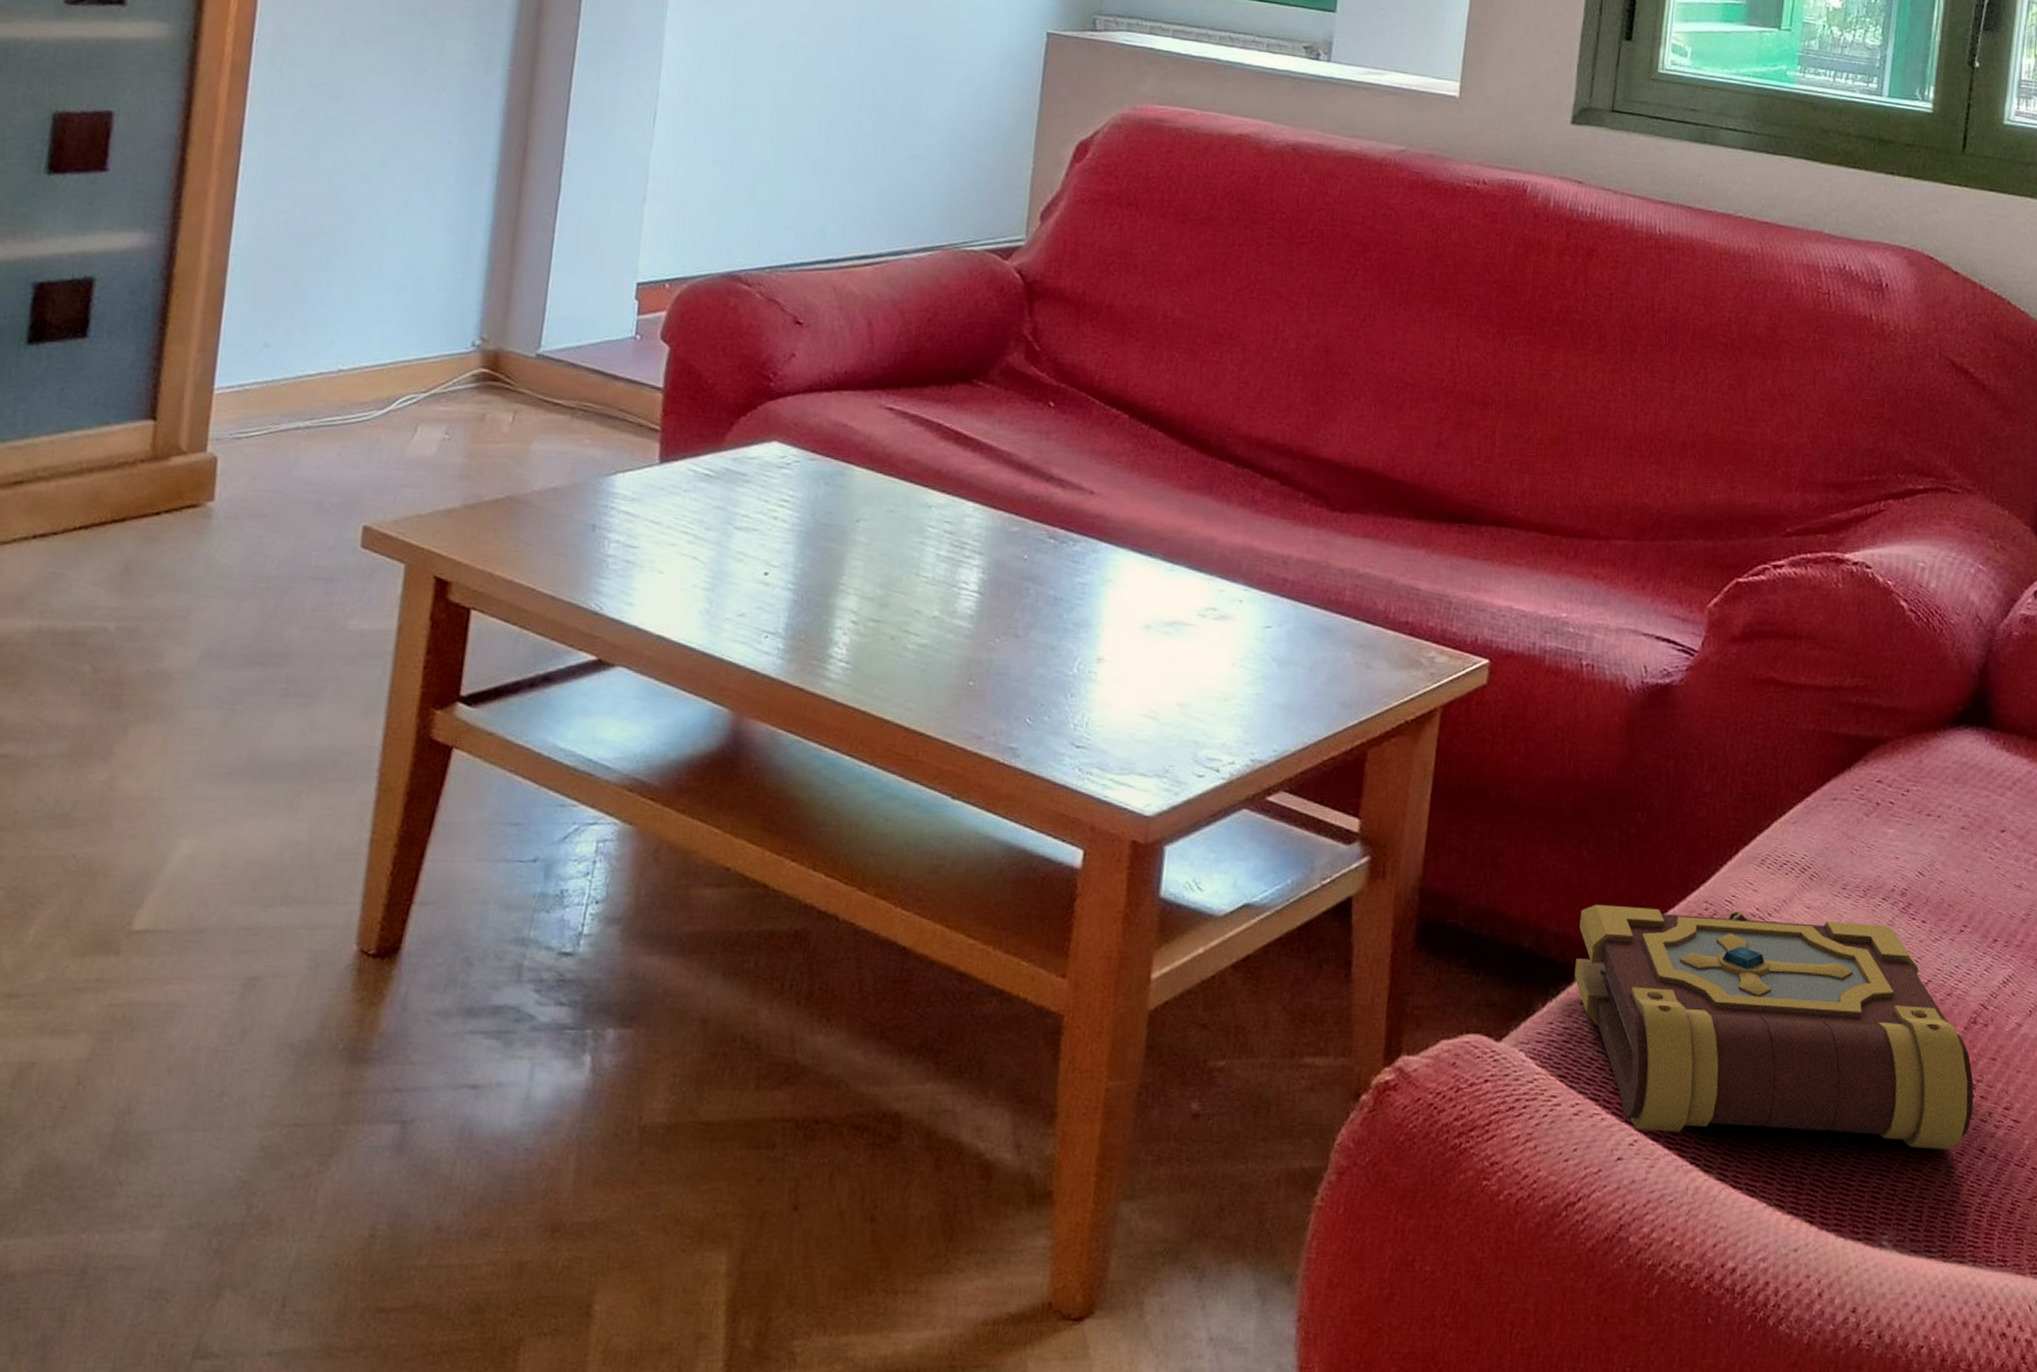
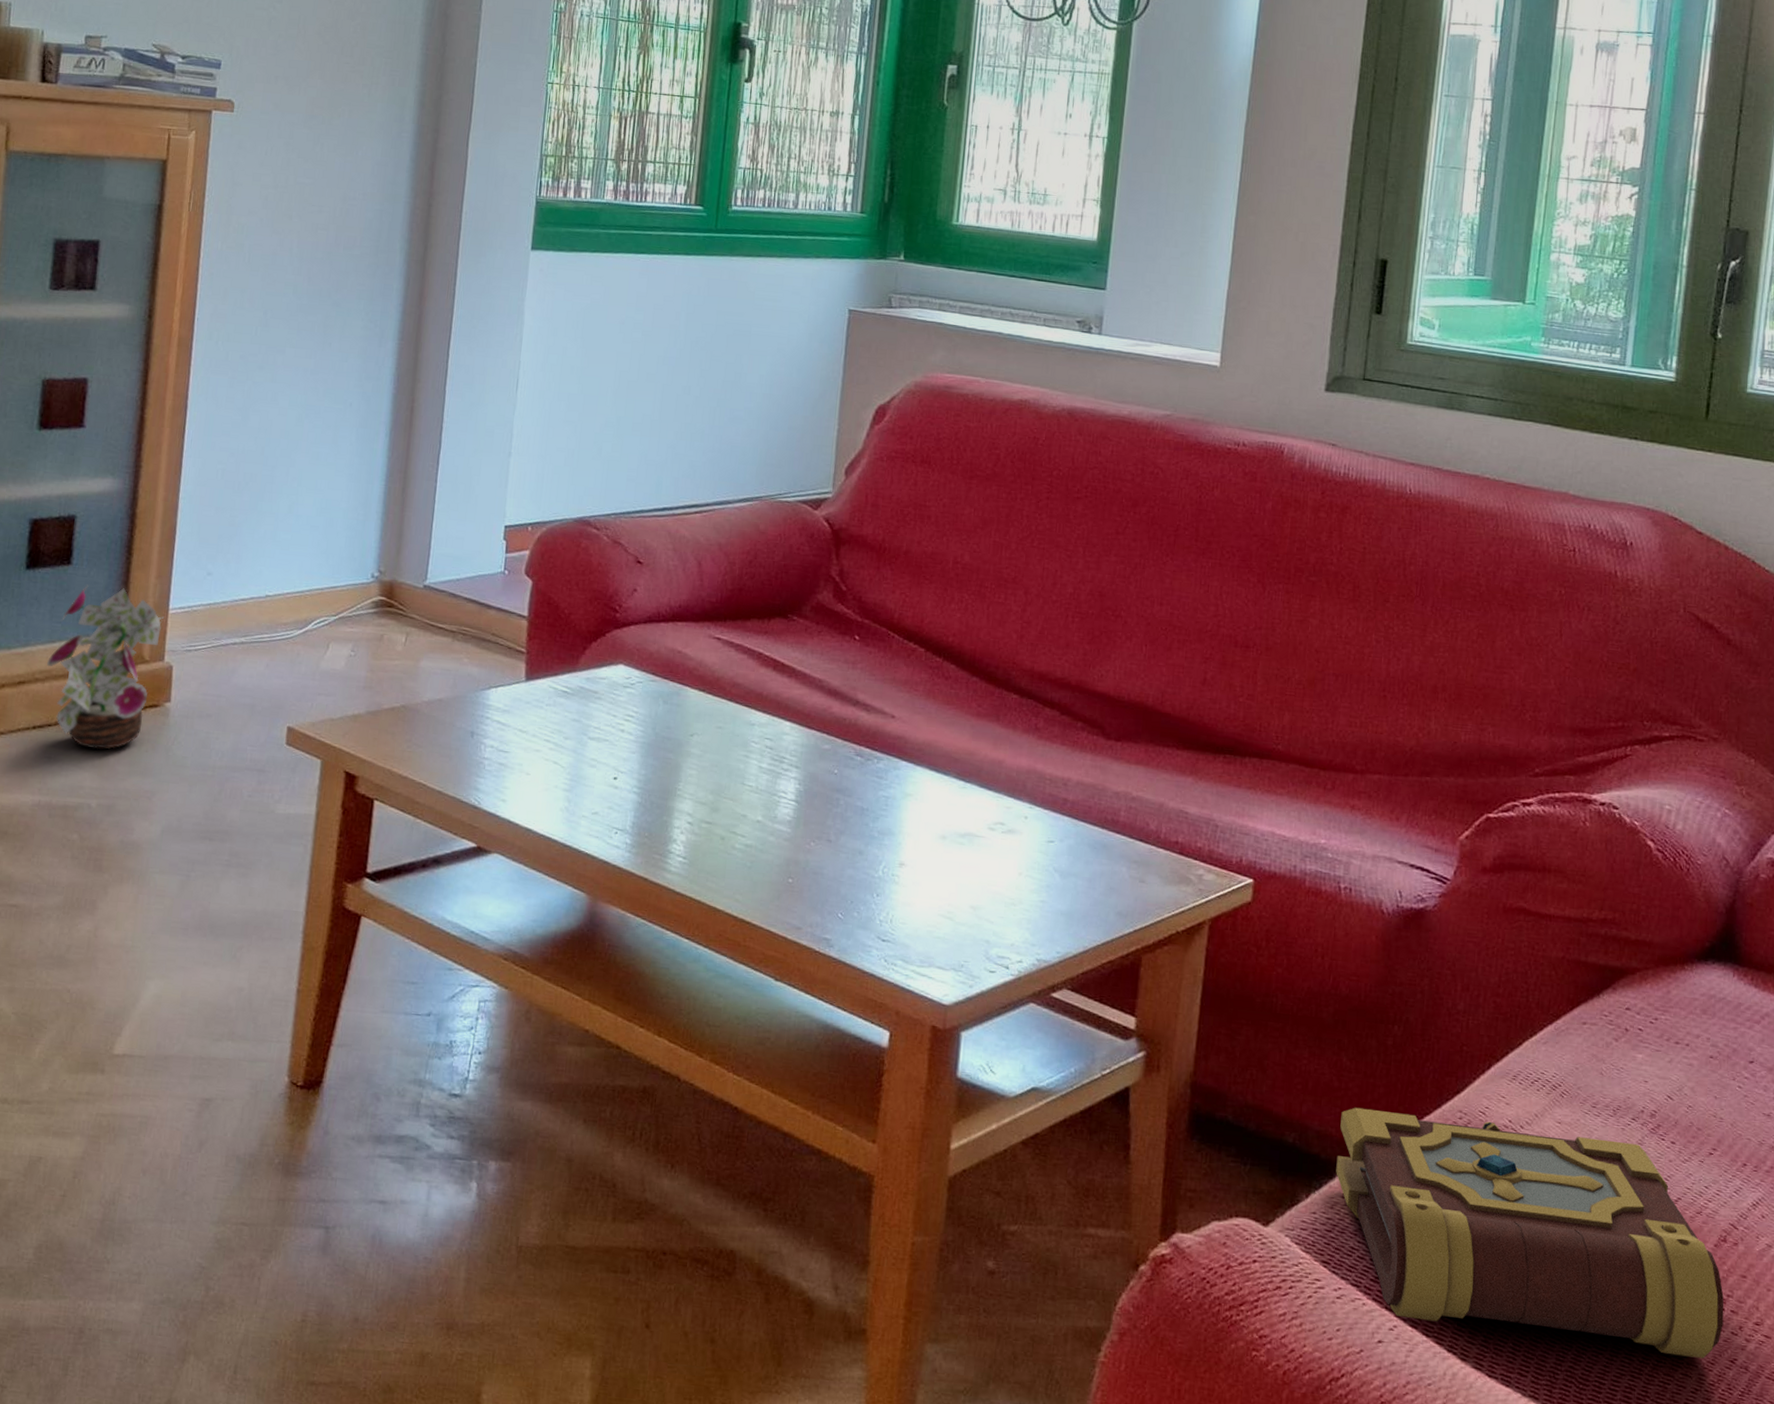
decorative plant: none [53,361,207,561] -> present [47,584,164,750]

